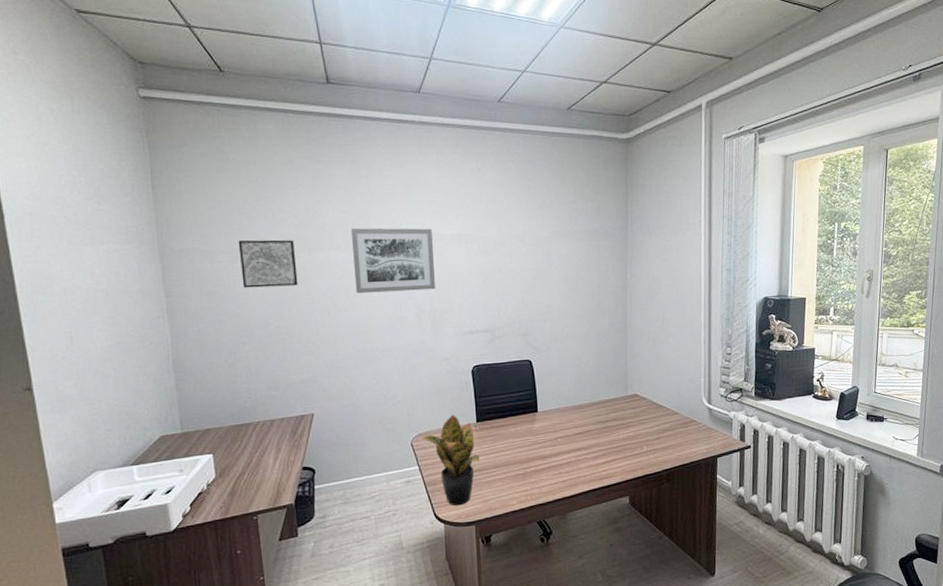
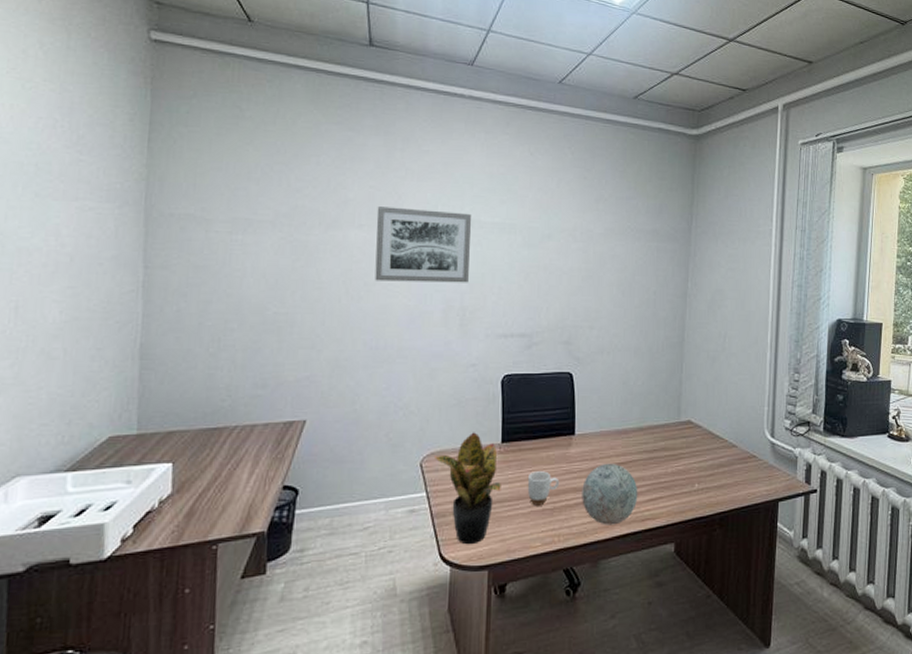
wall art: present [238,239,298,288] -> none [240,208,309,266]
mug: none [501,443,528,472] -> present [527,471,560,506]
decorative ball: none [547,433,596,485] -> present [582,463,638,525]

